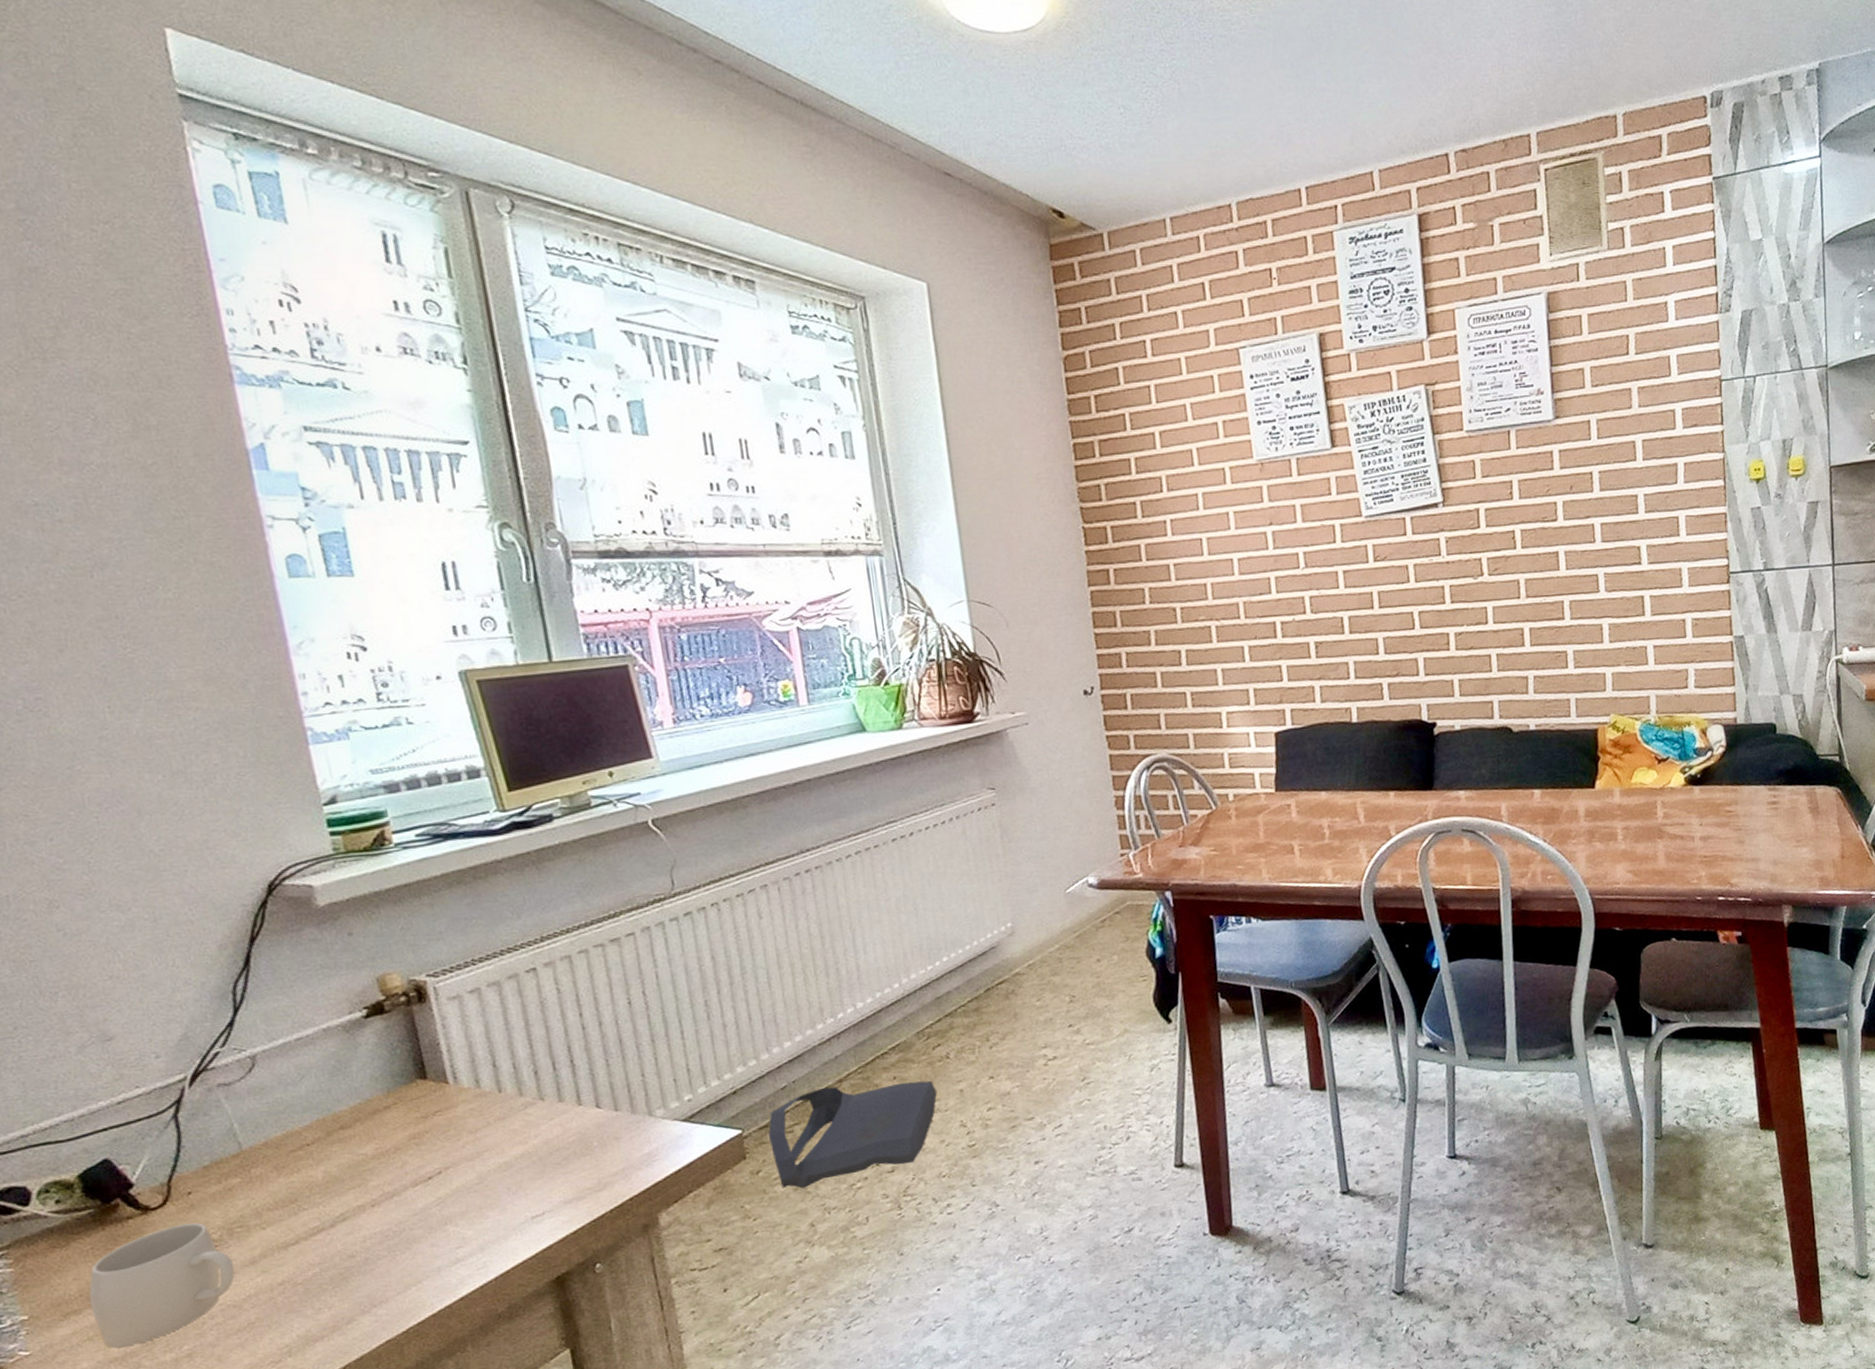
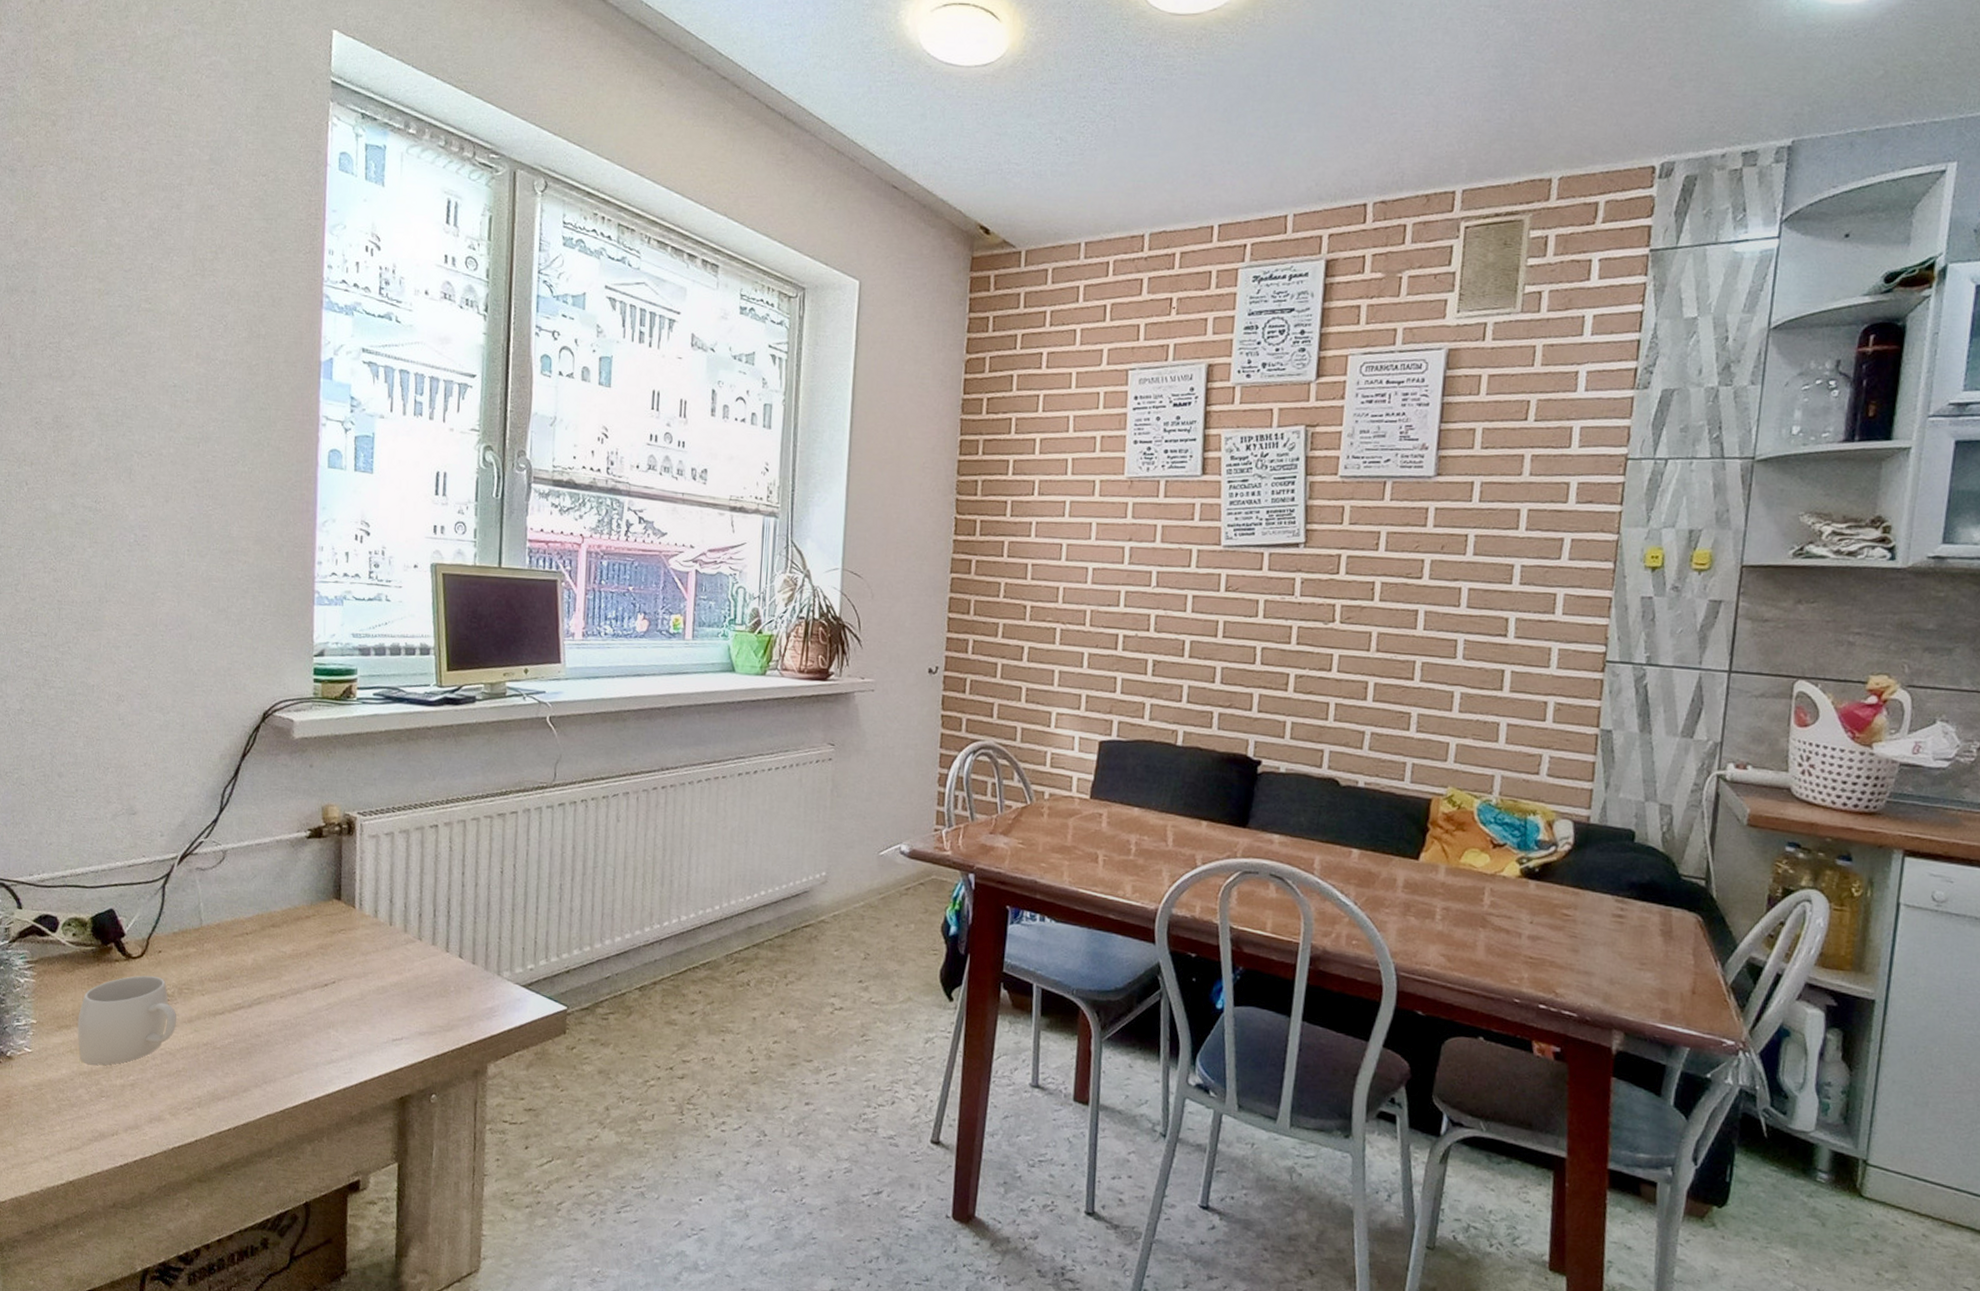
bag: present [768,1080,938,1189] -> none [587,986,734,1075]

